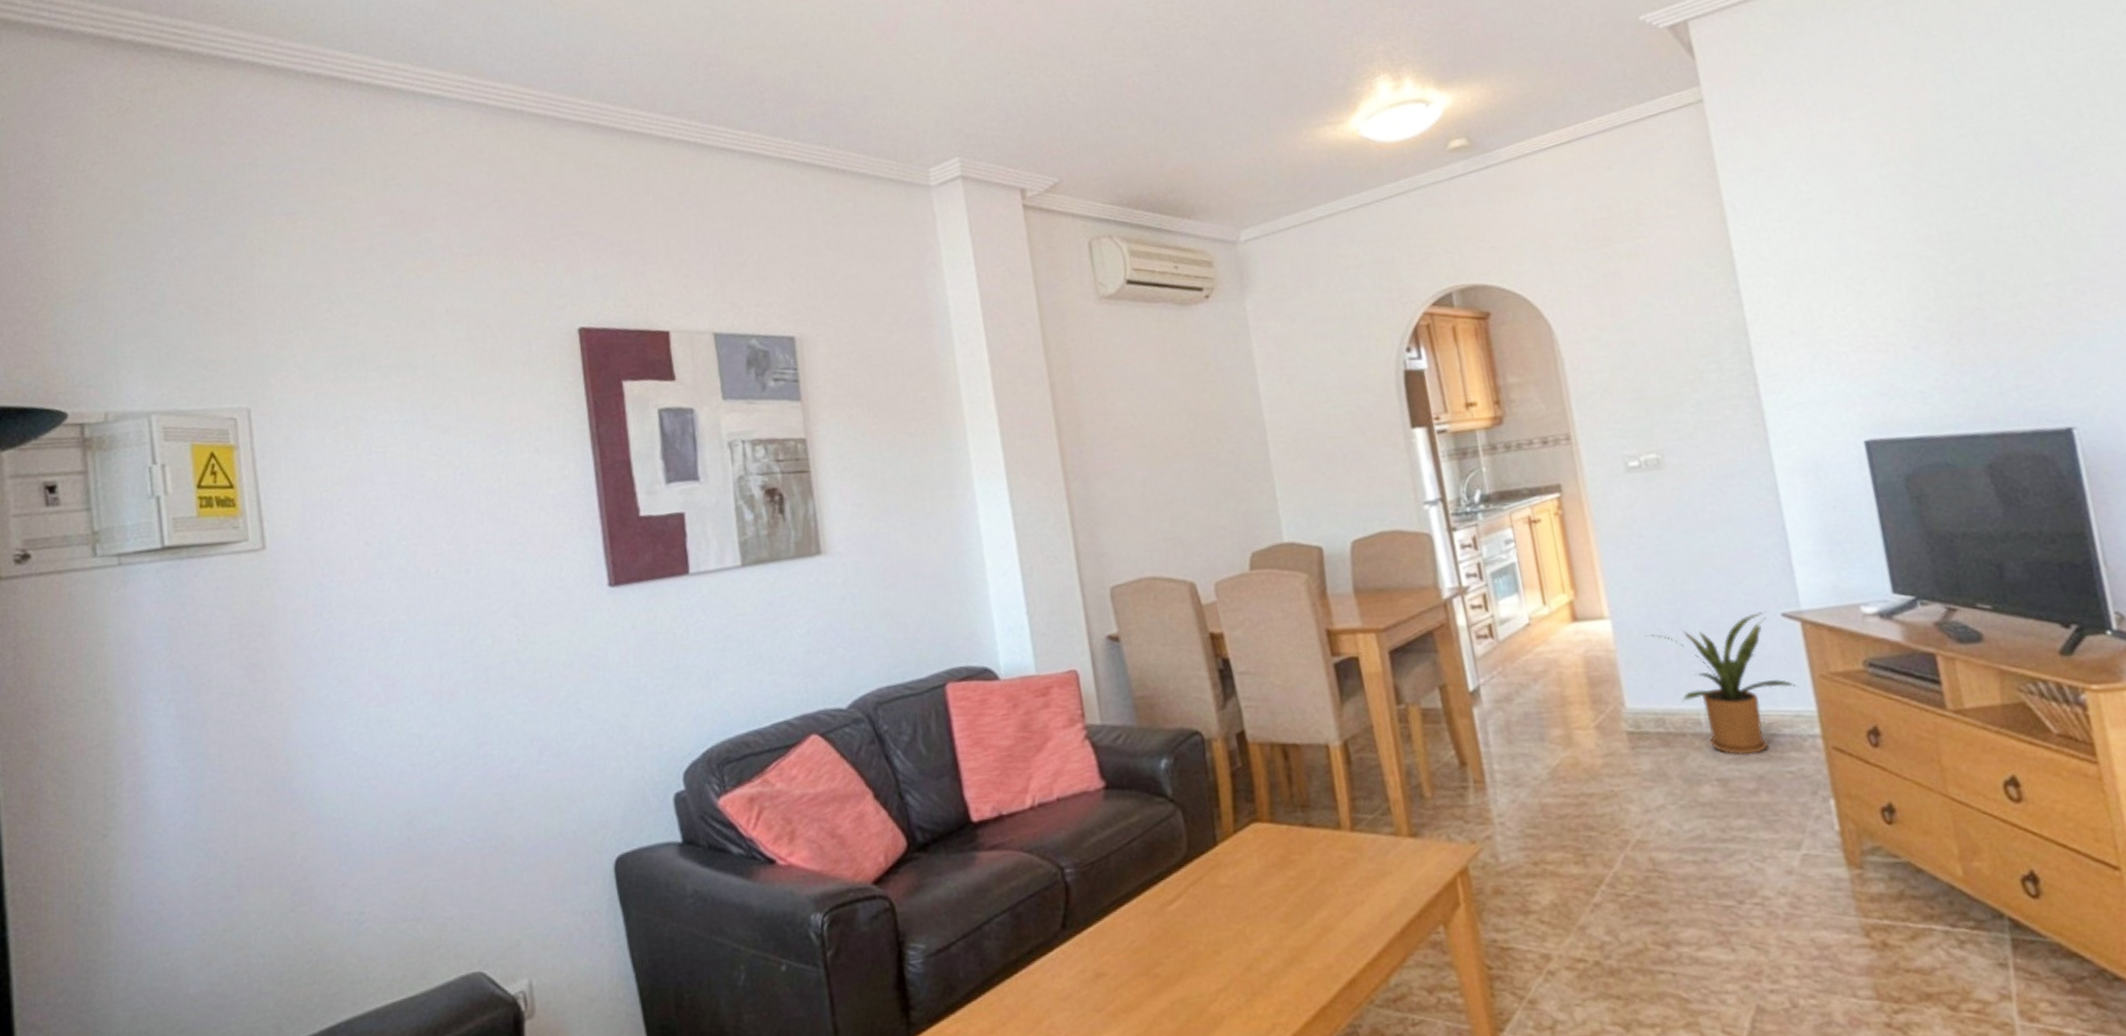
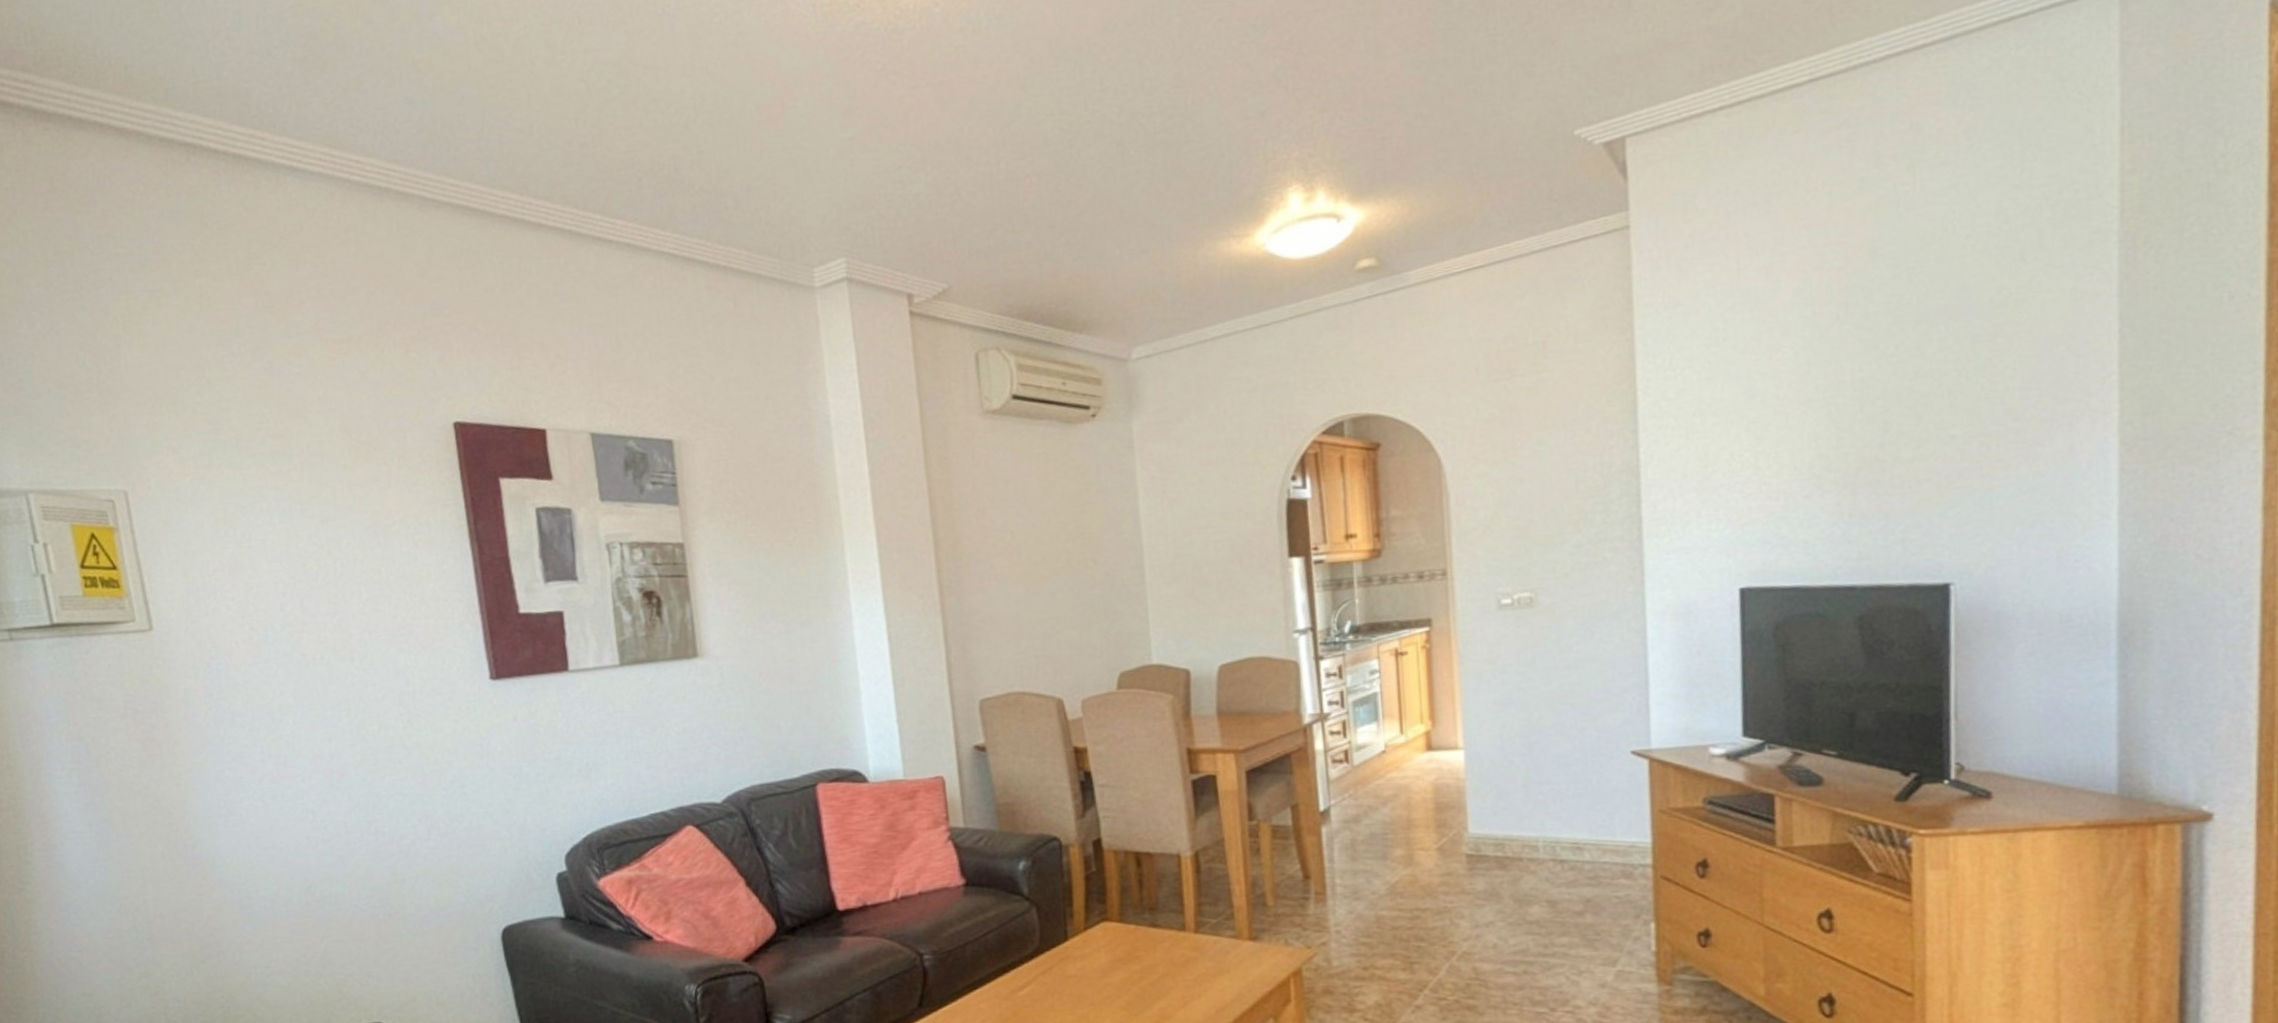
house plant: present [1645,611,1795,756] -> none [1496,749,1634,880]

